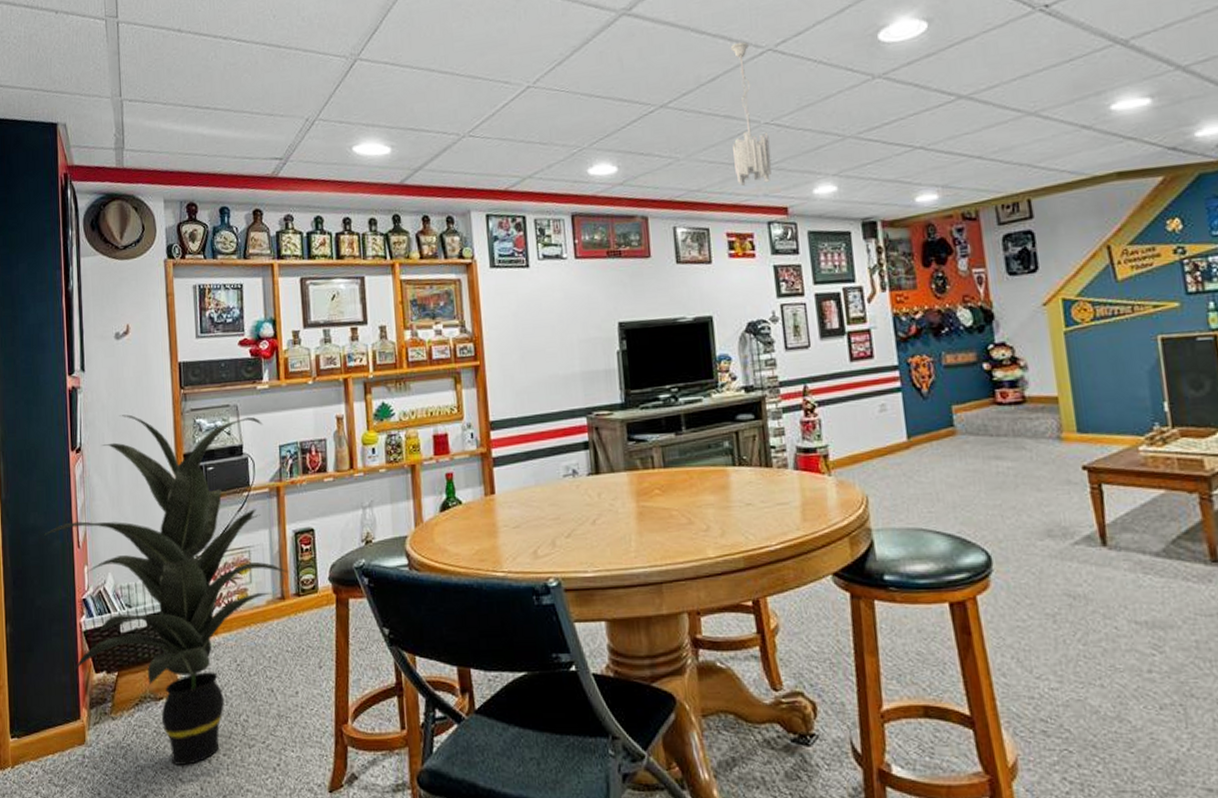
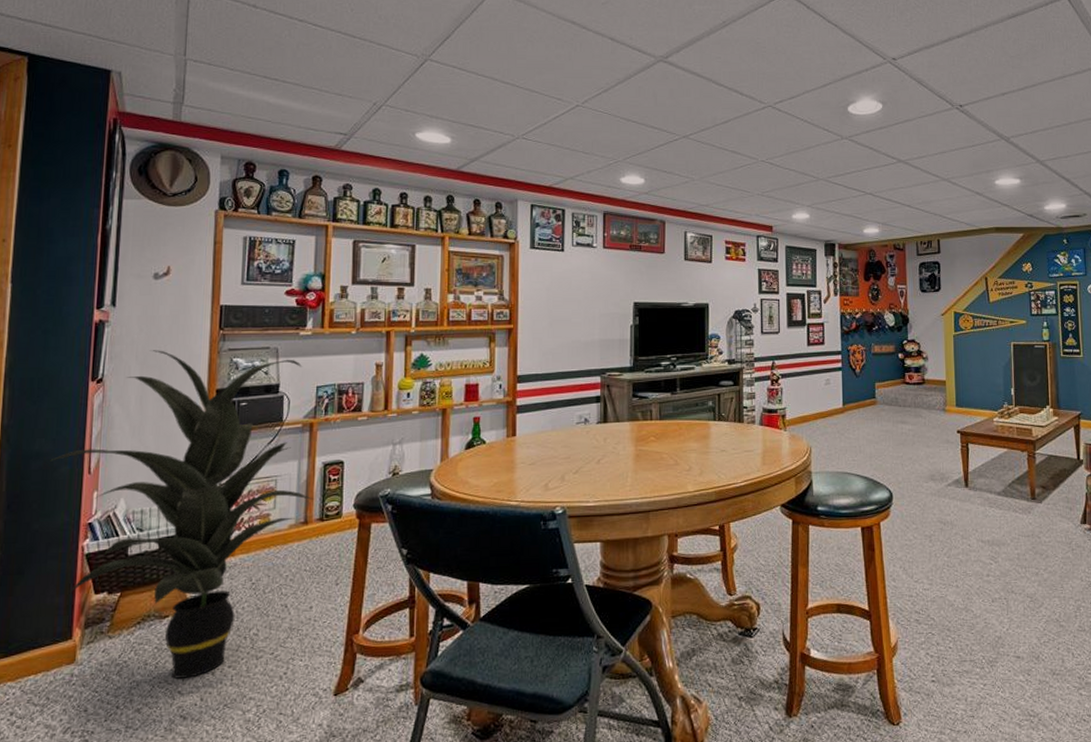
pendant light: present [730,41,772,186] -> none [736,97,764,206]

